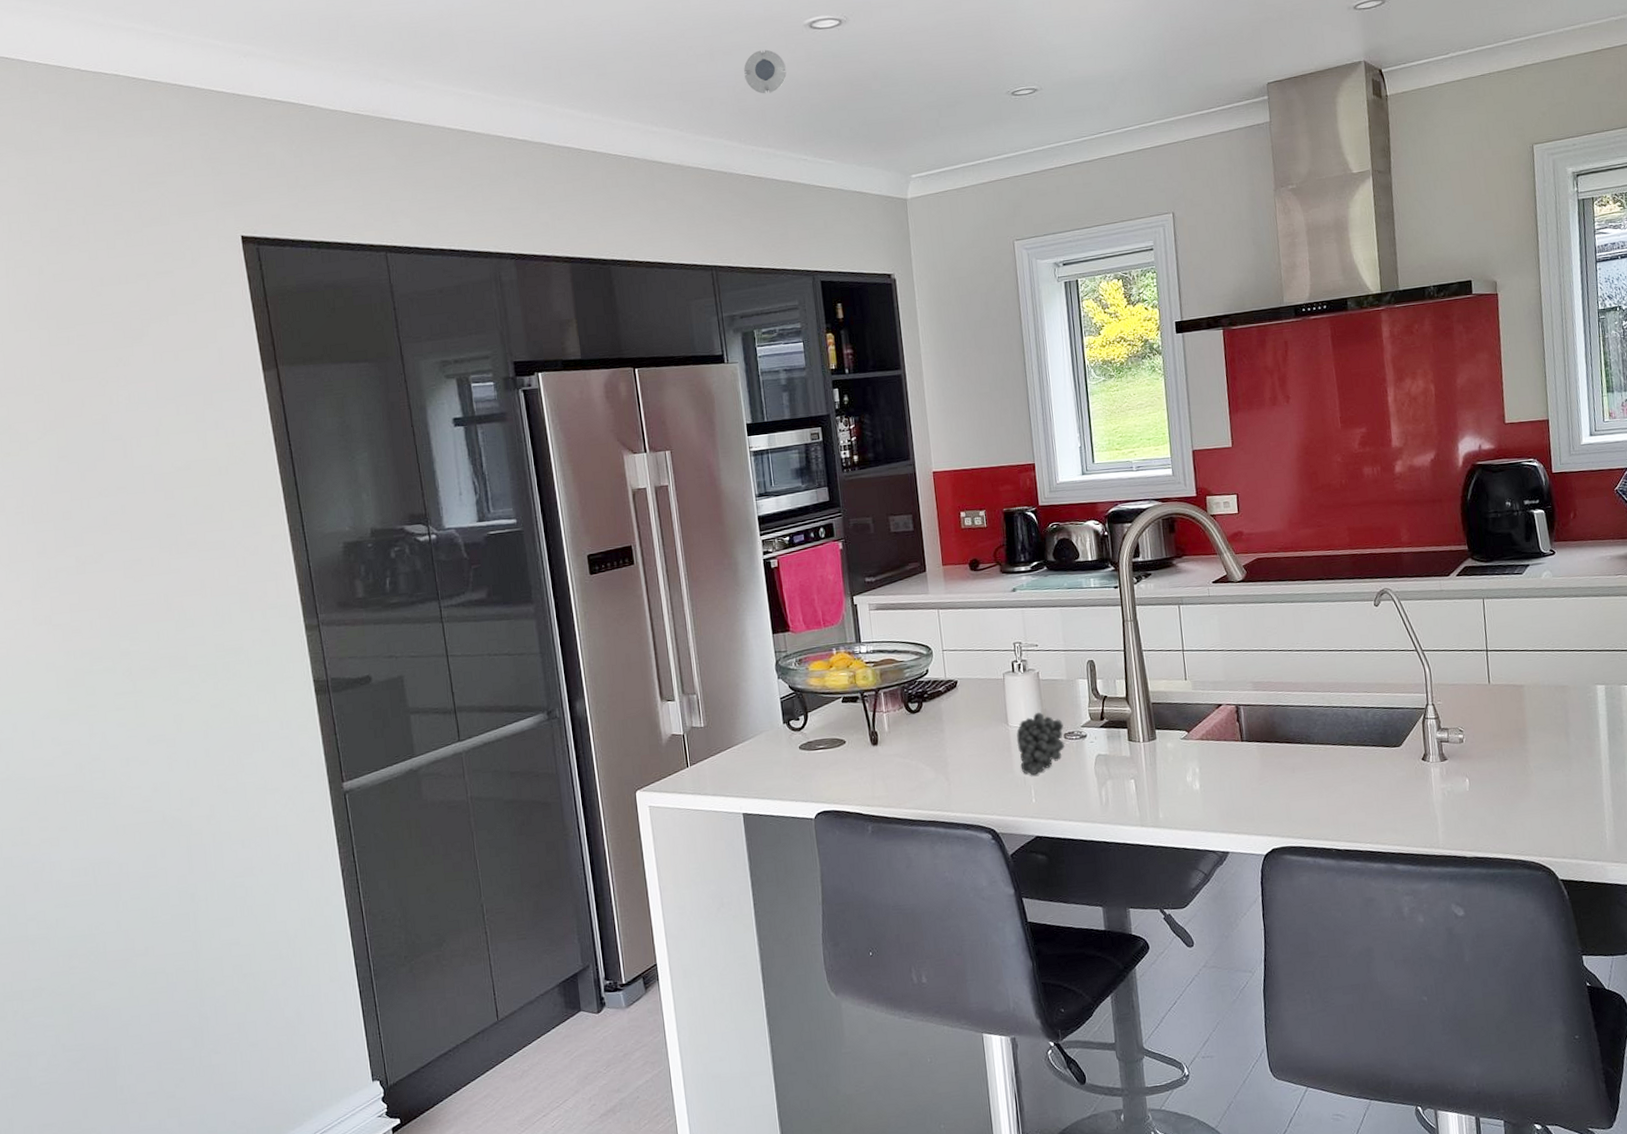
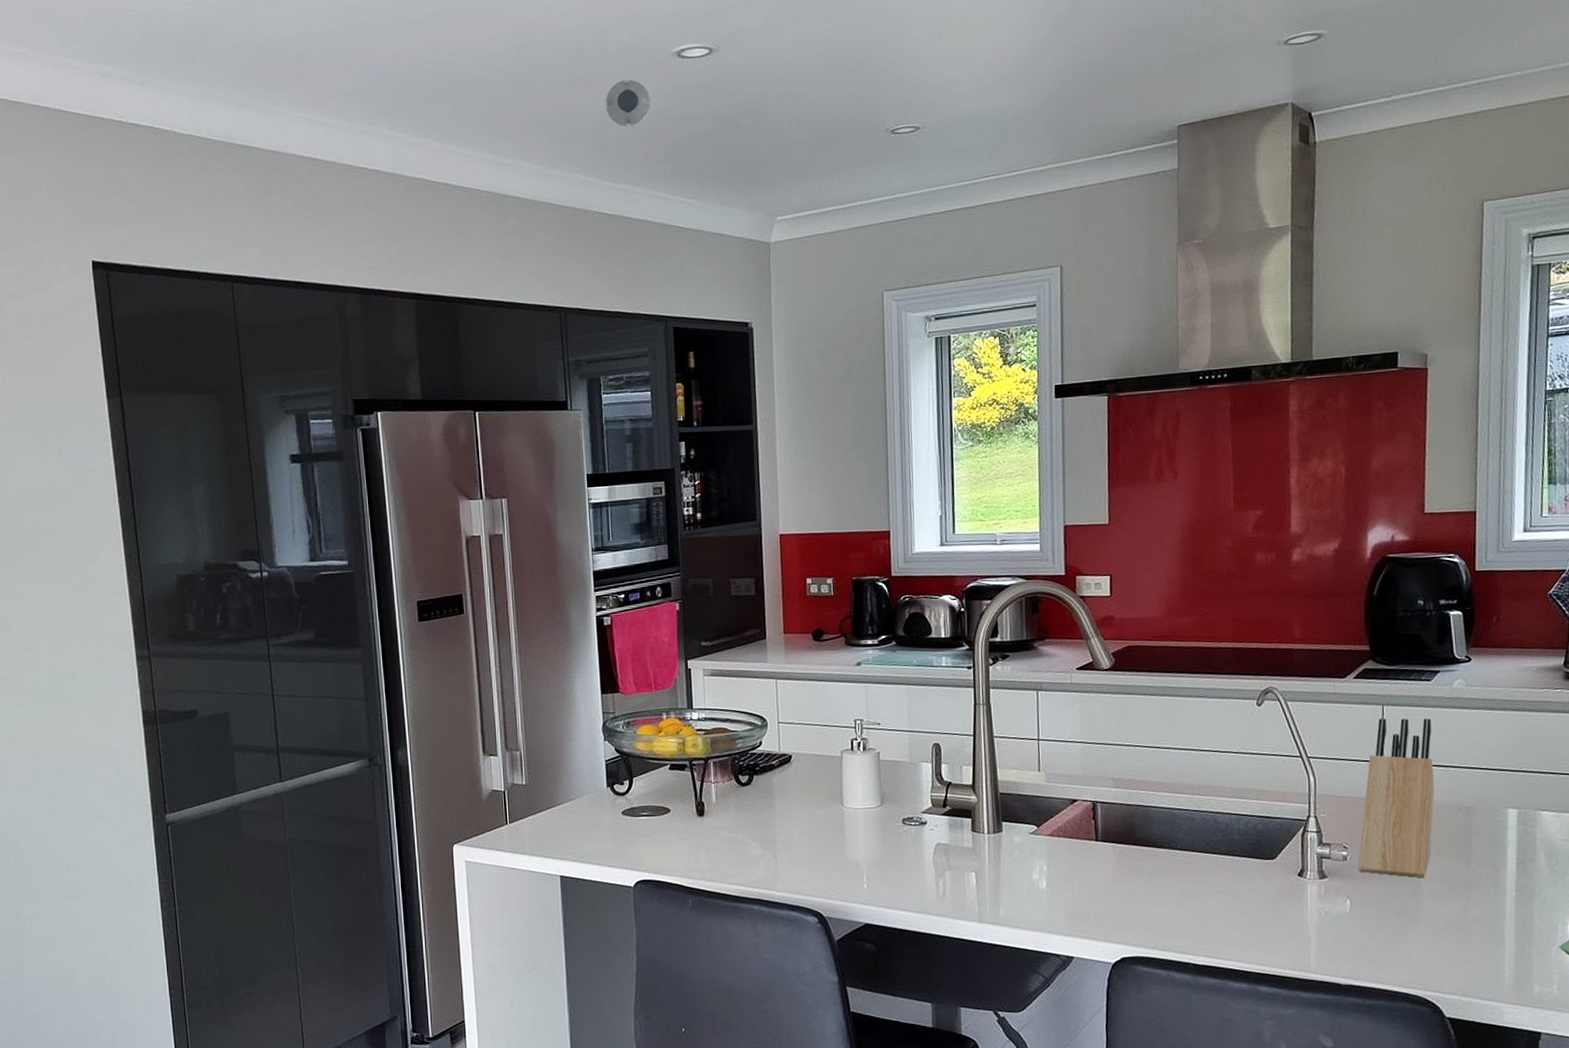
fruit: present [1016,712,1066,776] -> none [851,794,903,860]
knife block: none [1473,608,1535,754] -> present [1358,718,1435,878]

